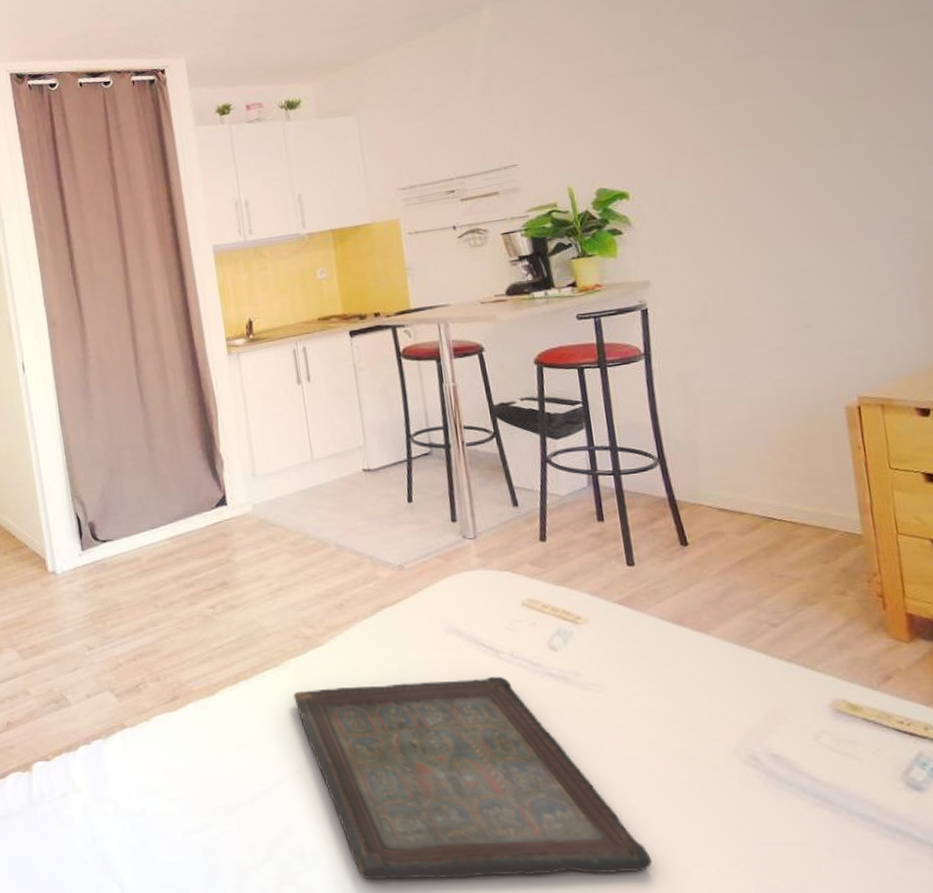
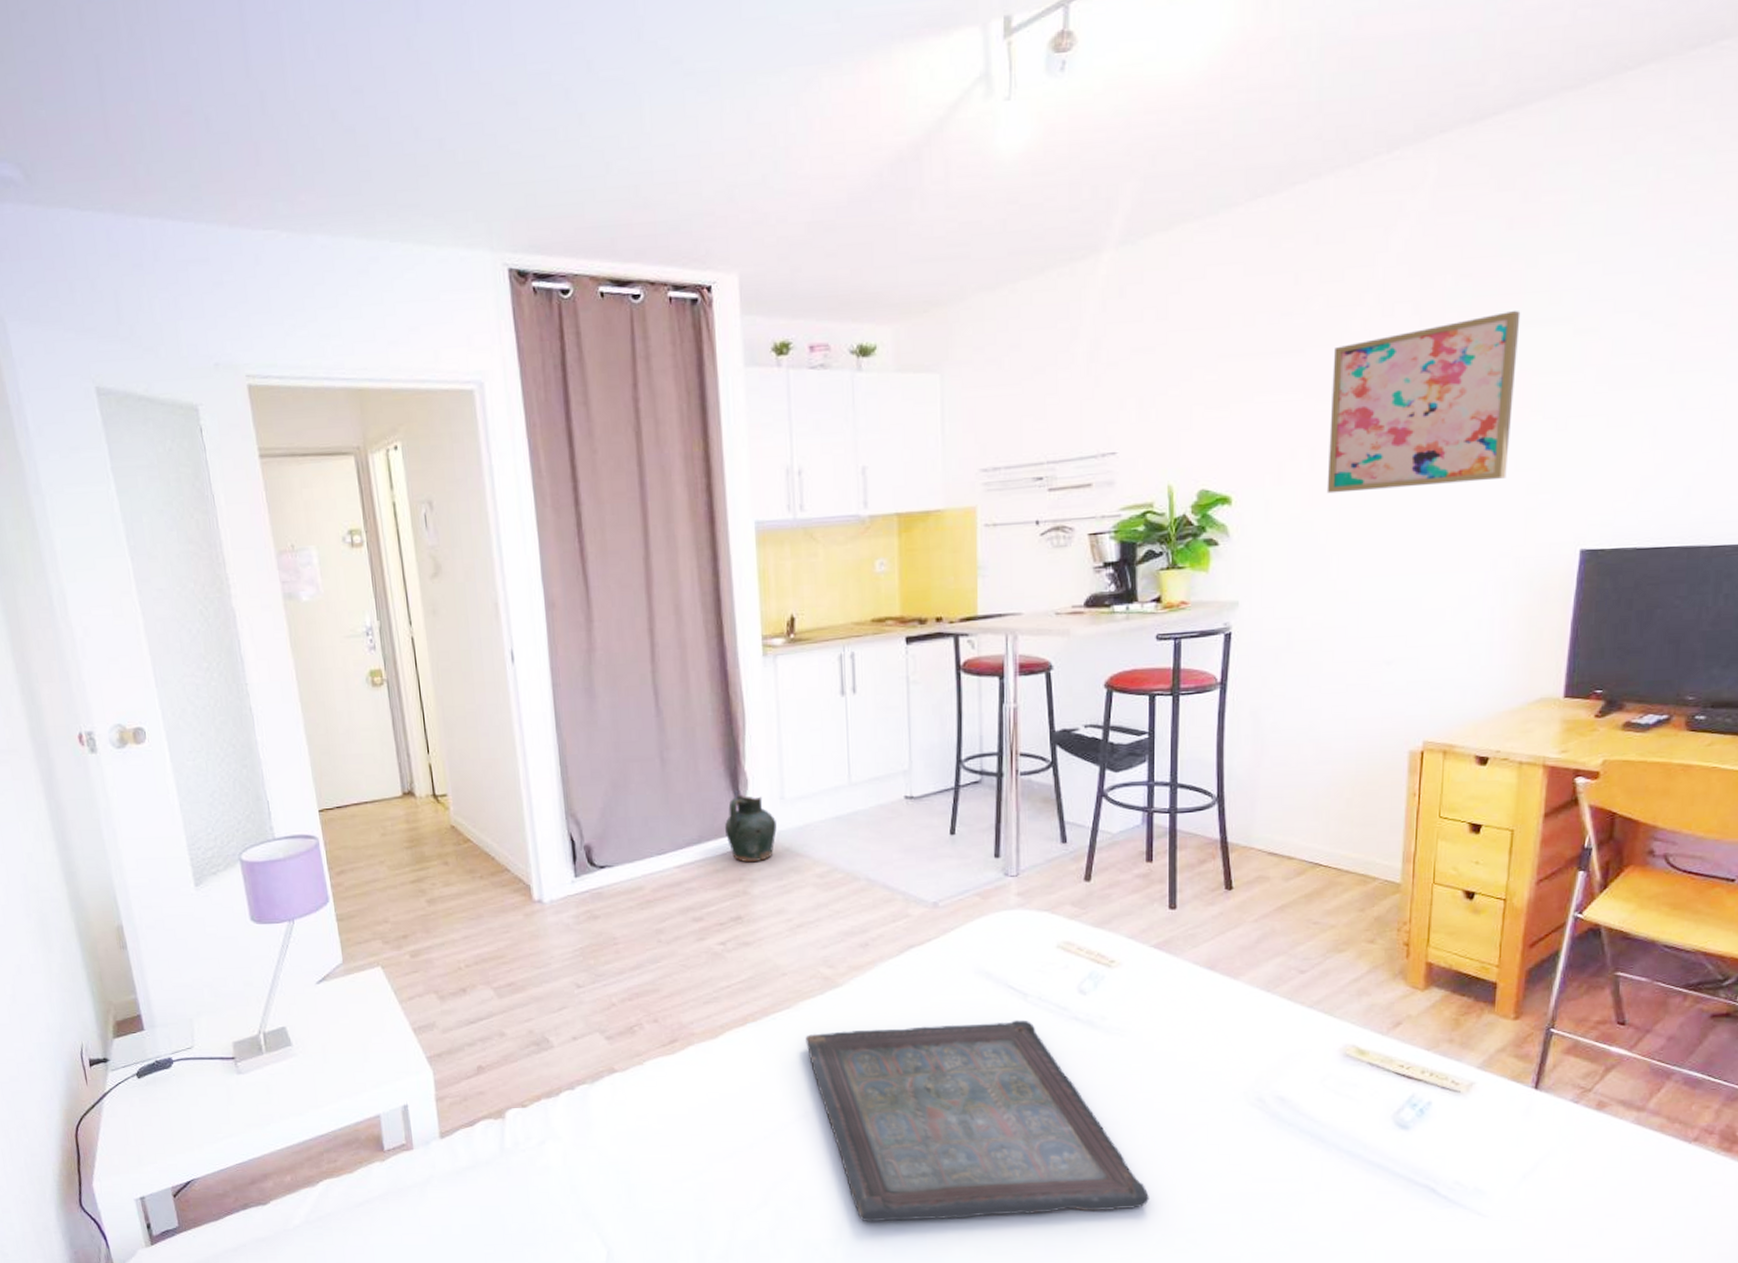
ceramic jug: none [206,474,252,534] -> present [725,794,777,863]
wall art: none [703,13,892,182] -> present [1326,310,1521,494]

